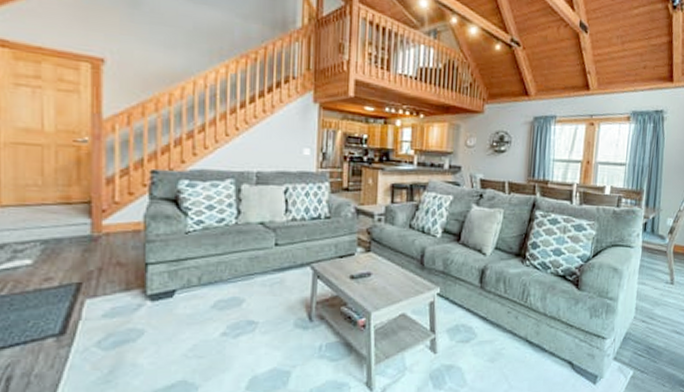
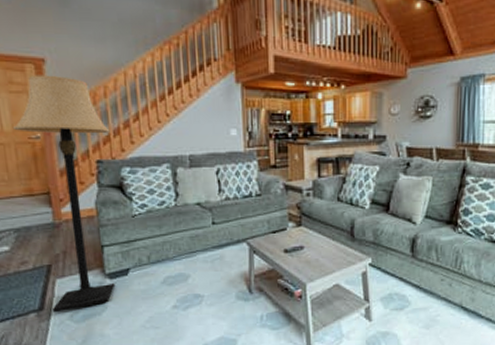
lamp: none [55,74,171,338] -> present [12,75,115,313]

